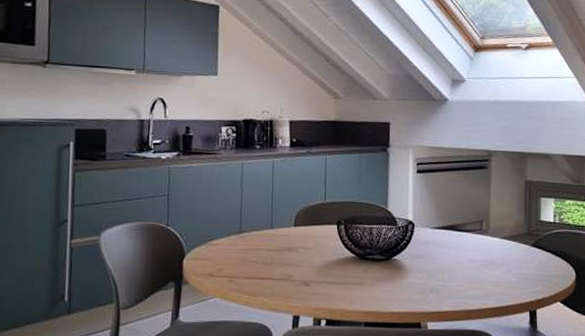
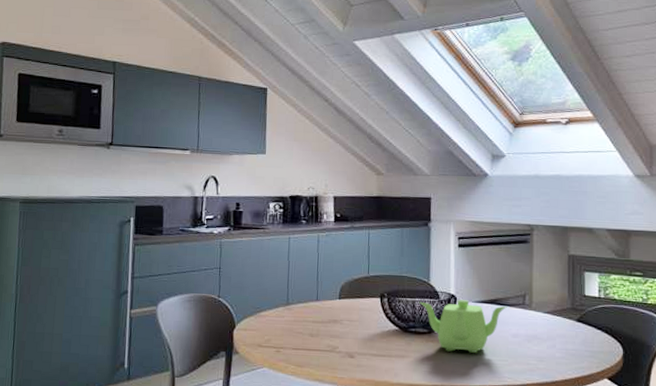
teapot: none [376,226,464,279] -> present [419,300,507,353]

